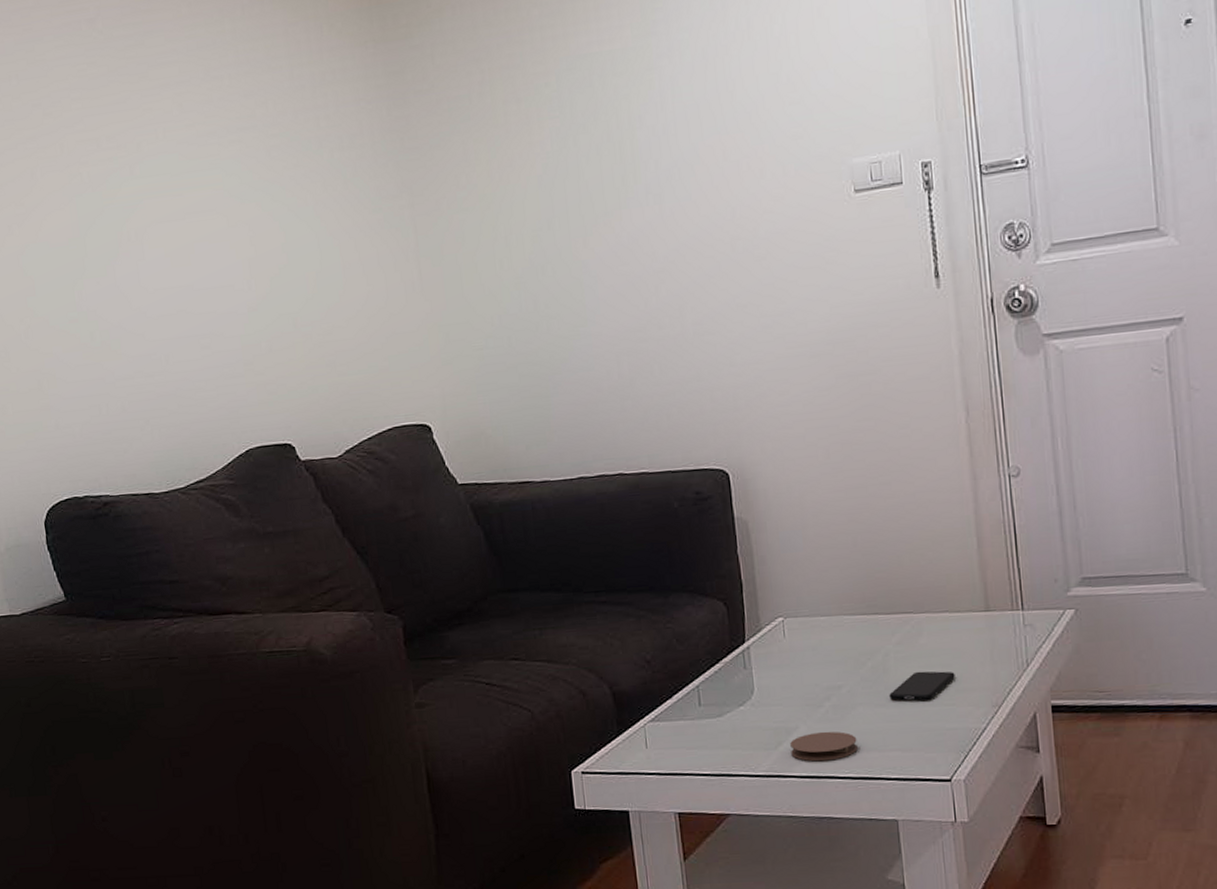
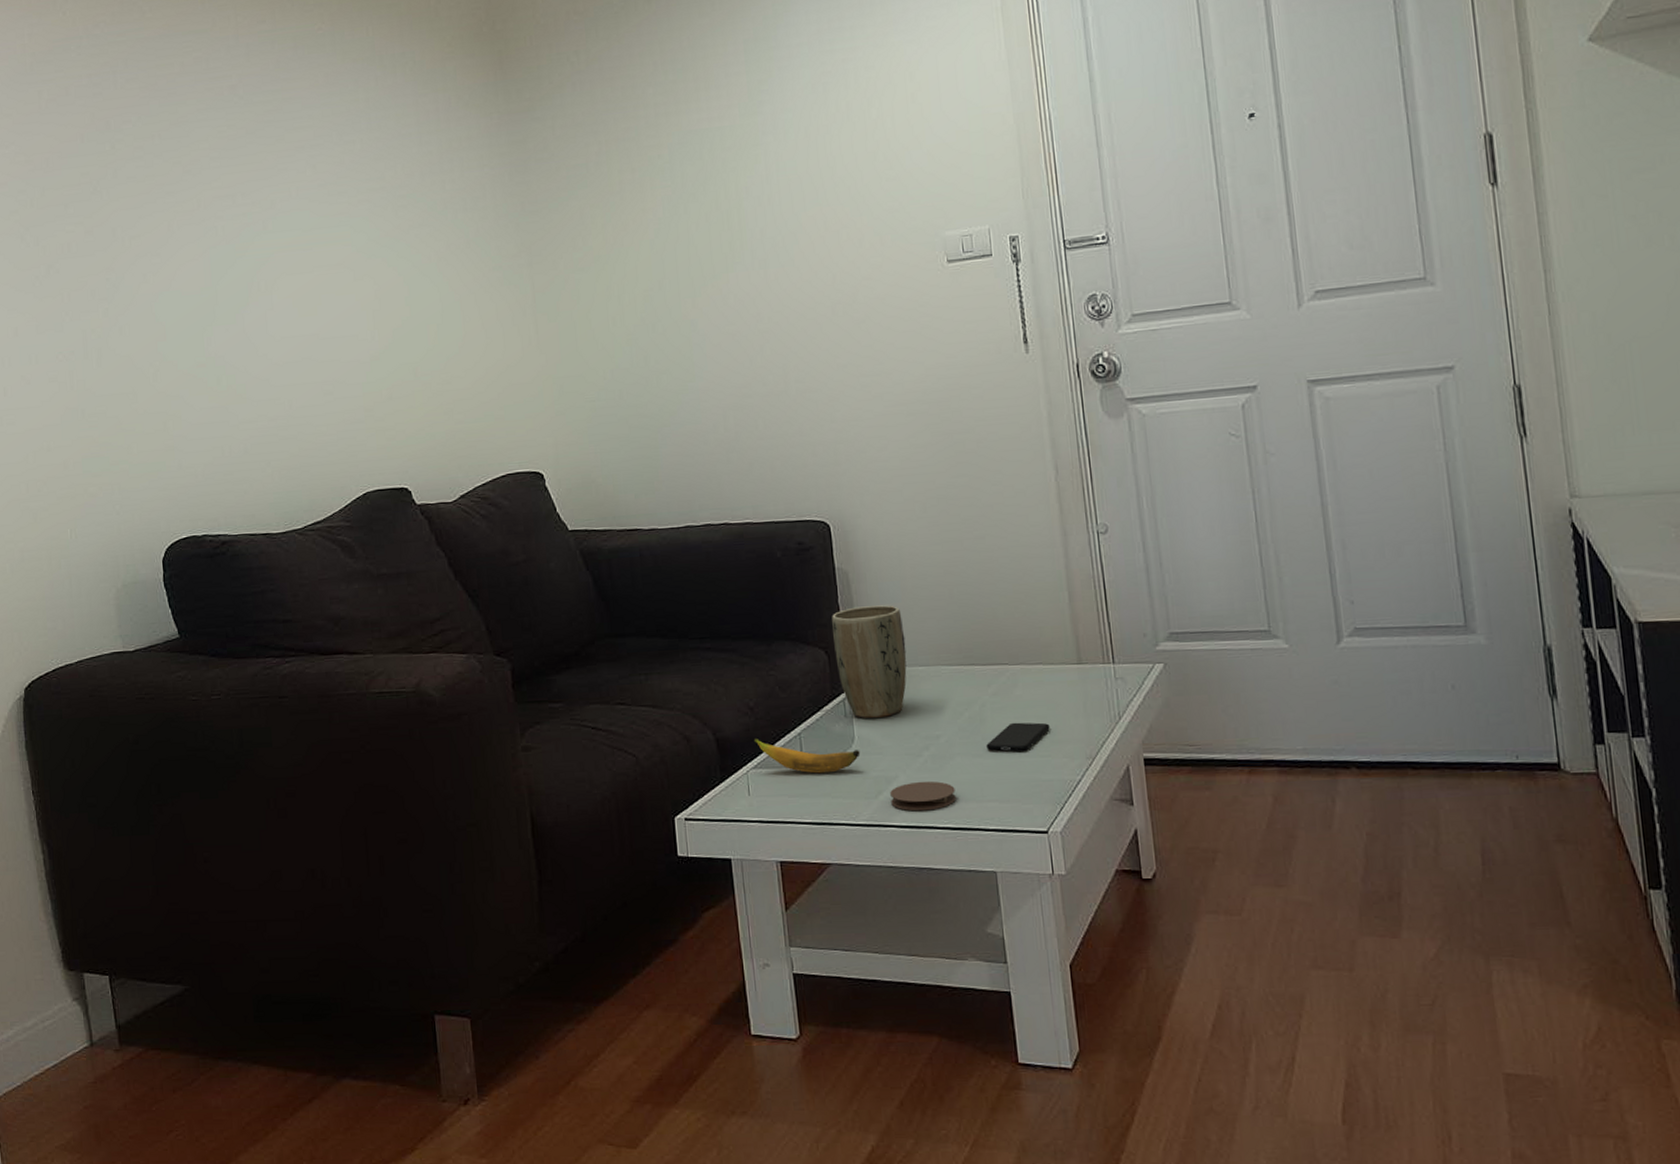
banana: none [650,692,760,726] -> present [753,739,861,774]
plant pot: none [731,554,808,670] -> present [832,605,907,719]

